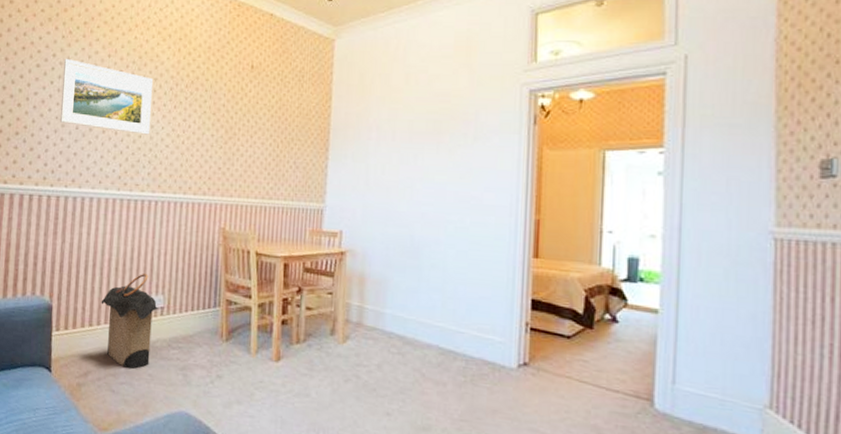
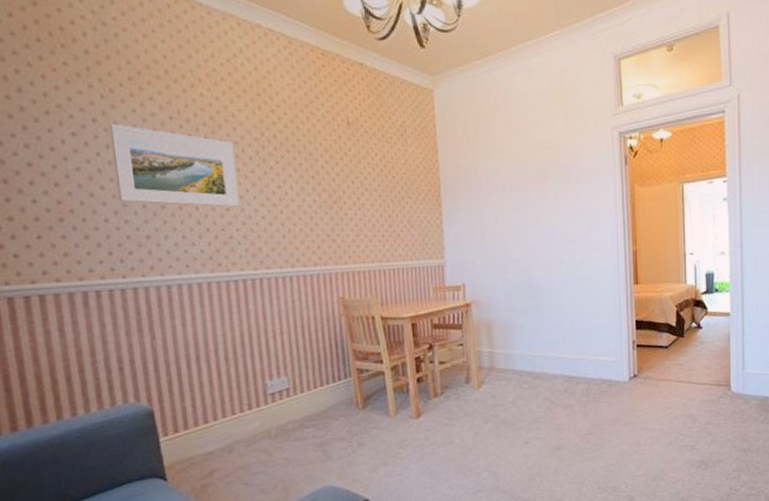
laundry hamper: present [101,273,159,370] -> none [214,356,284,458]

